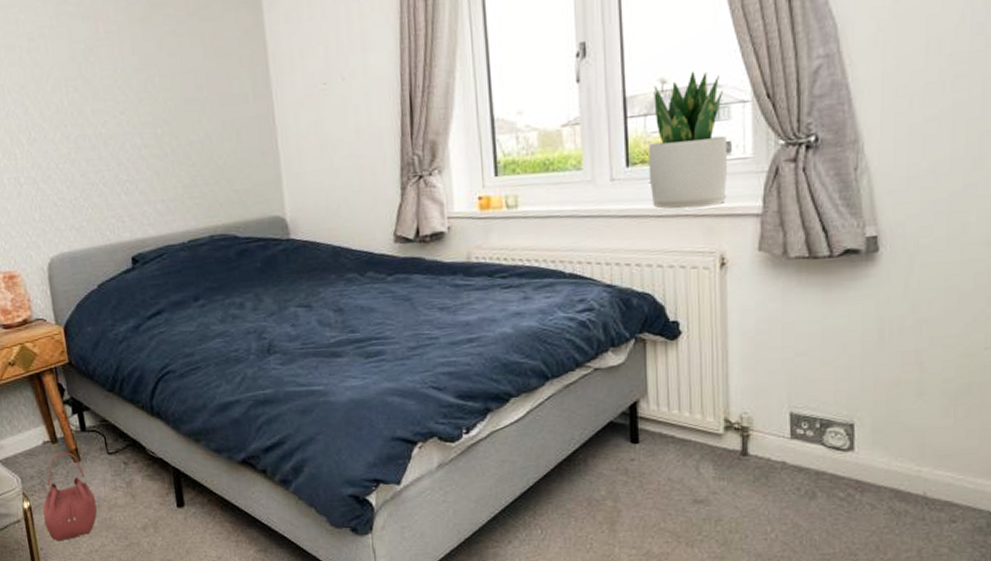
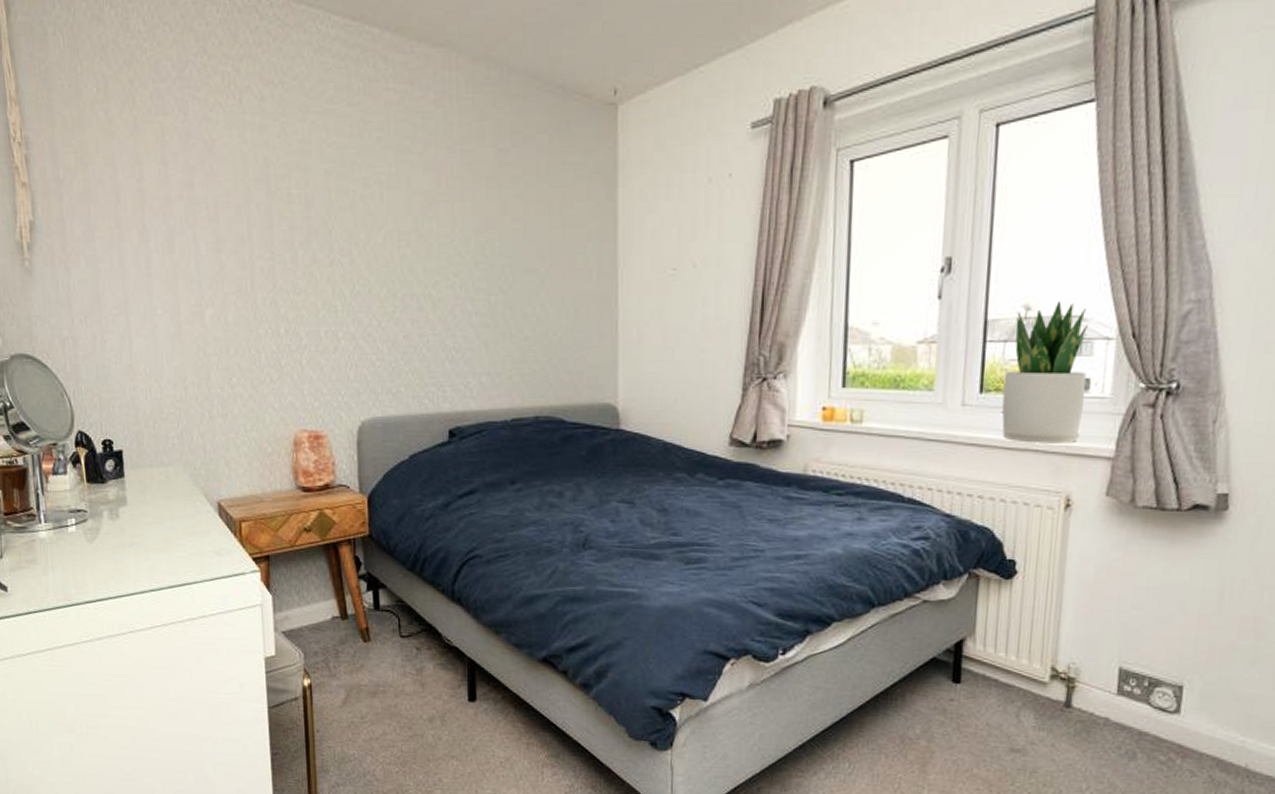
handbag: present [42,452,97,541] -> none [324,631,383,724]

